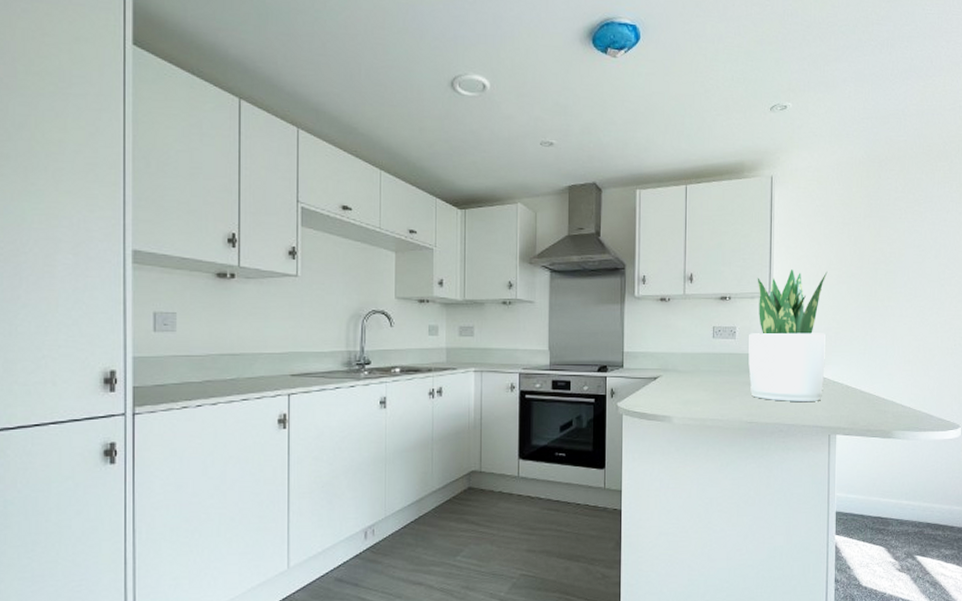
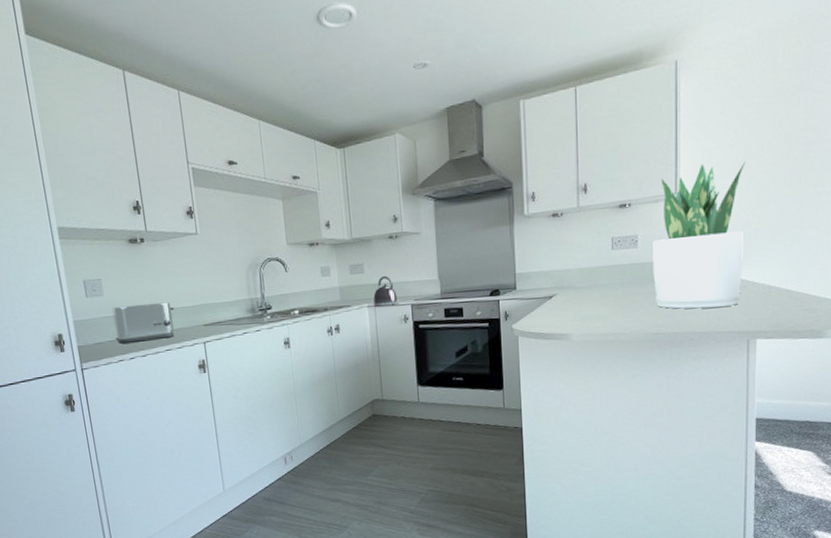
toaster: none [183,345,259,389] -> present [111,302,175,344]
kettle: none [480,341,506,373] -> present [373,275,398,308]

